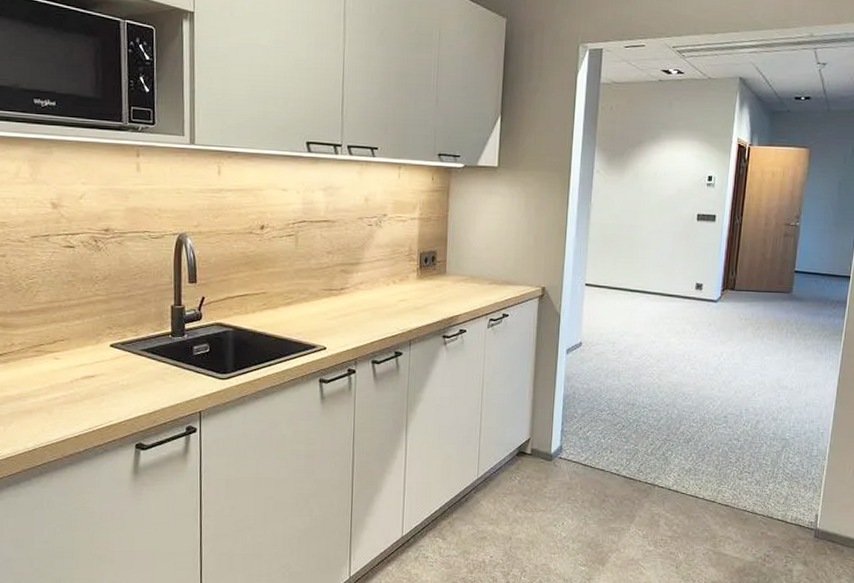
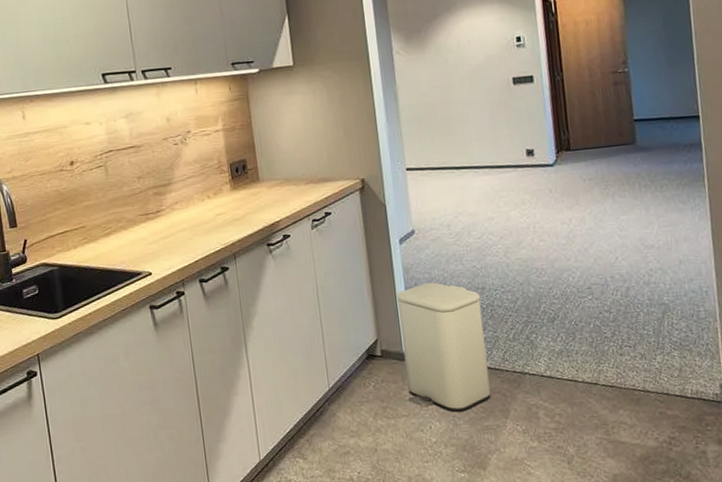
pedal bin: none [548,393,630,513] -> present [396,282,491,412]

